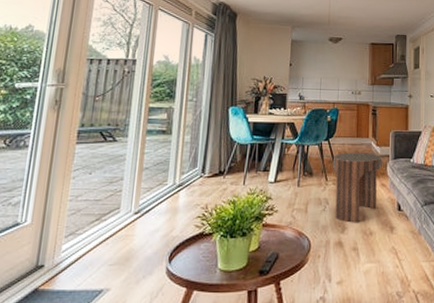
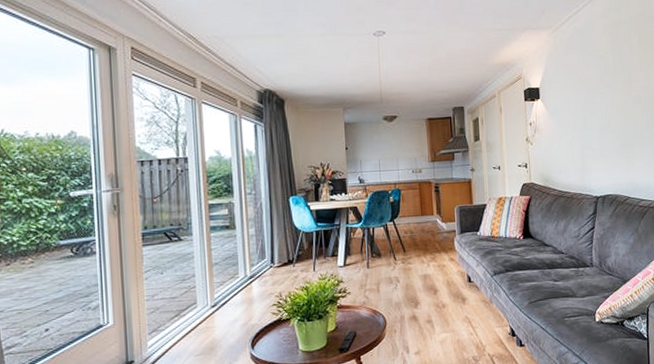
side table: present [332,152,382,223] -> none [399,229,449,298]

